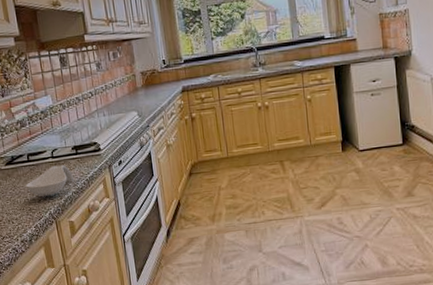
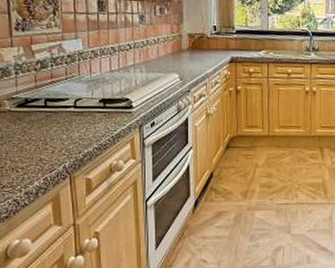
spoon rest: present [25,165,75,197] -> none [38,116,98,148]

